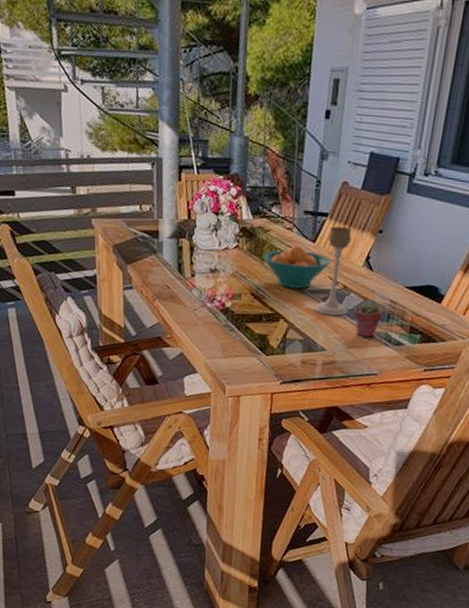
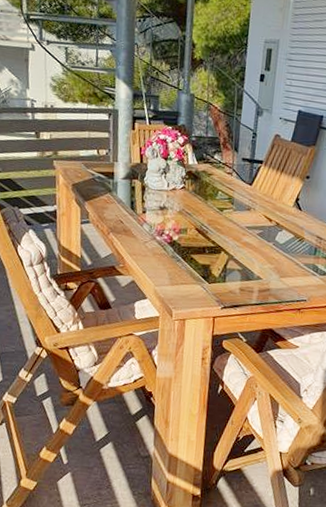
fruit bowl: present [262,245,331,289] -> none [206,187,266,226]
candle holder: present [314,226,352,316] -> none [251,171,283,250]
potted succulent: present [353,299,383,338] -> none [285,235,311,268]

